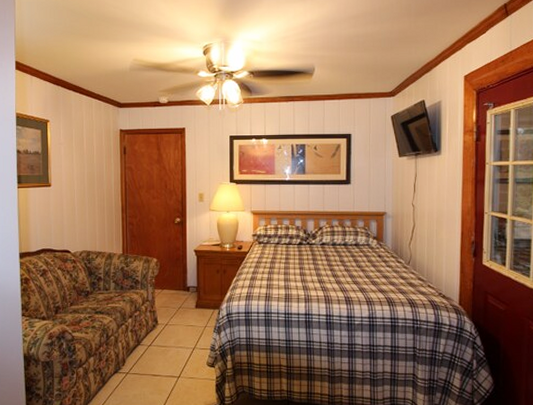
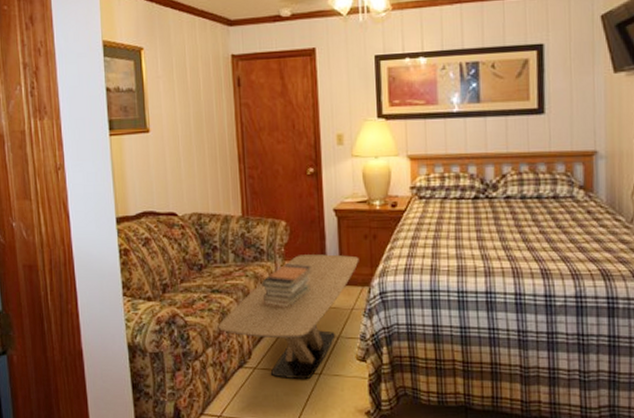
coffee table: none [99,284,212,382] -> present [218,254,359,380]
book stack: none [136,291,175,325] -> present [262,263,311,308]

